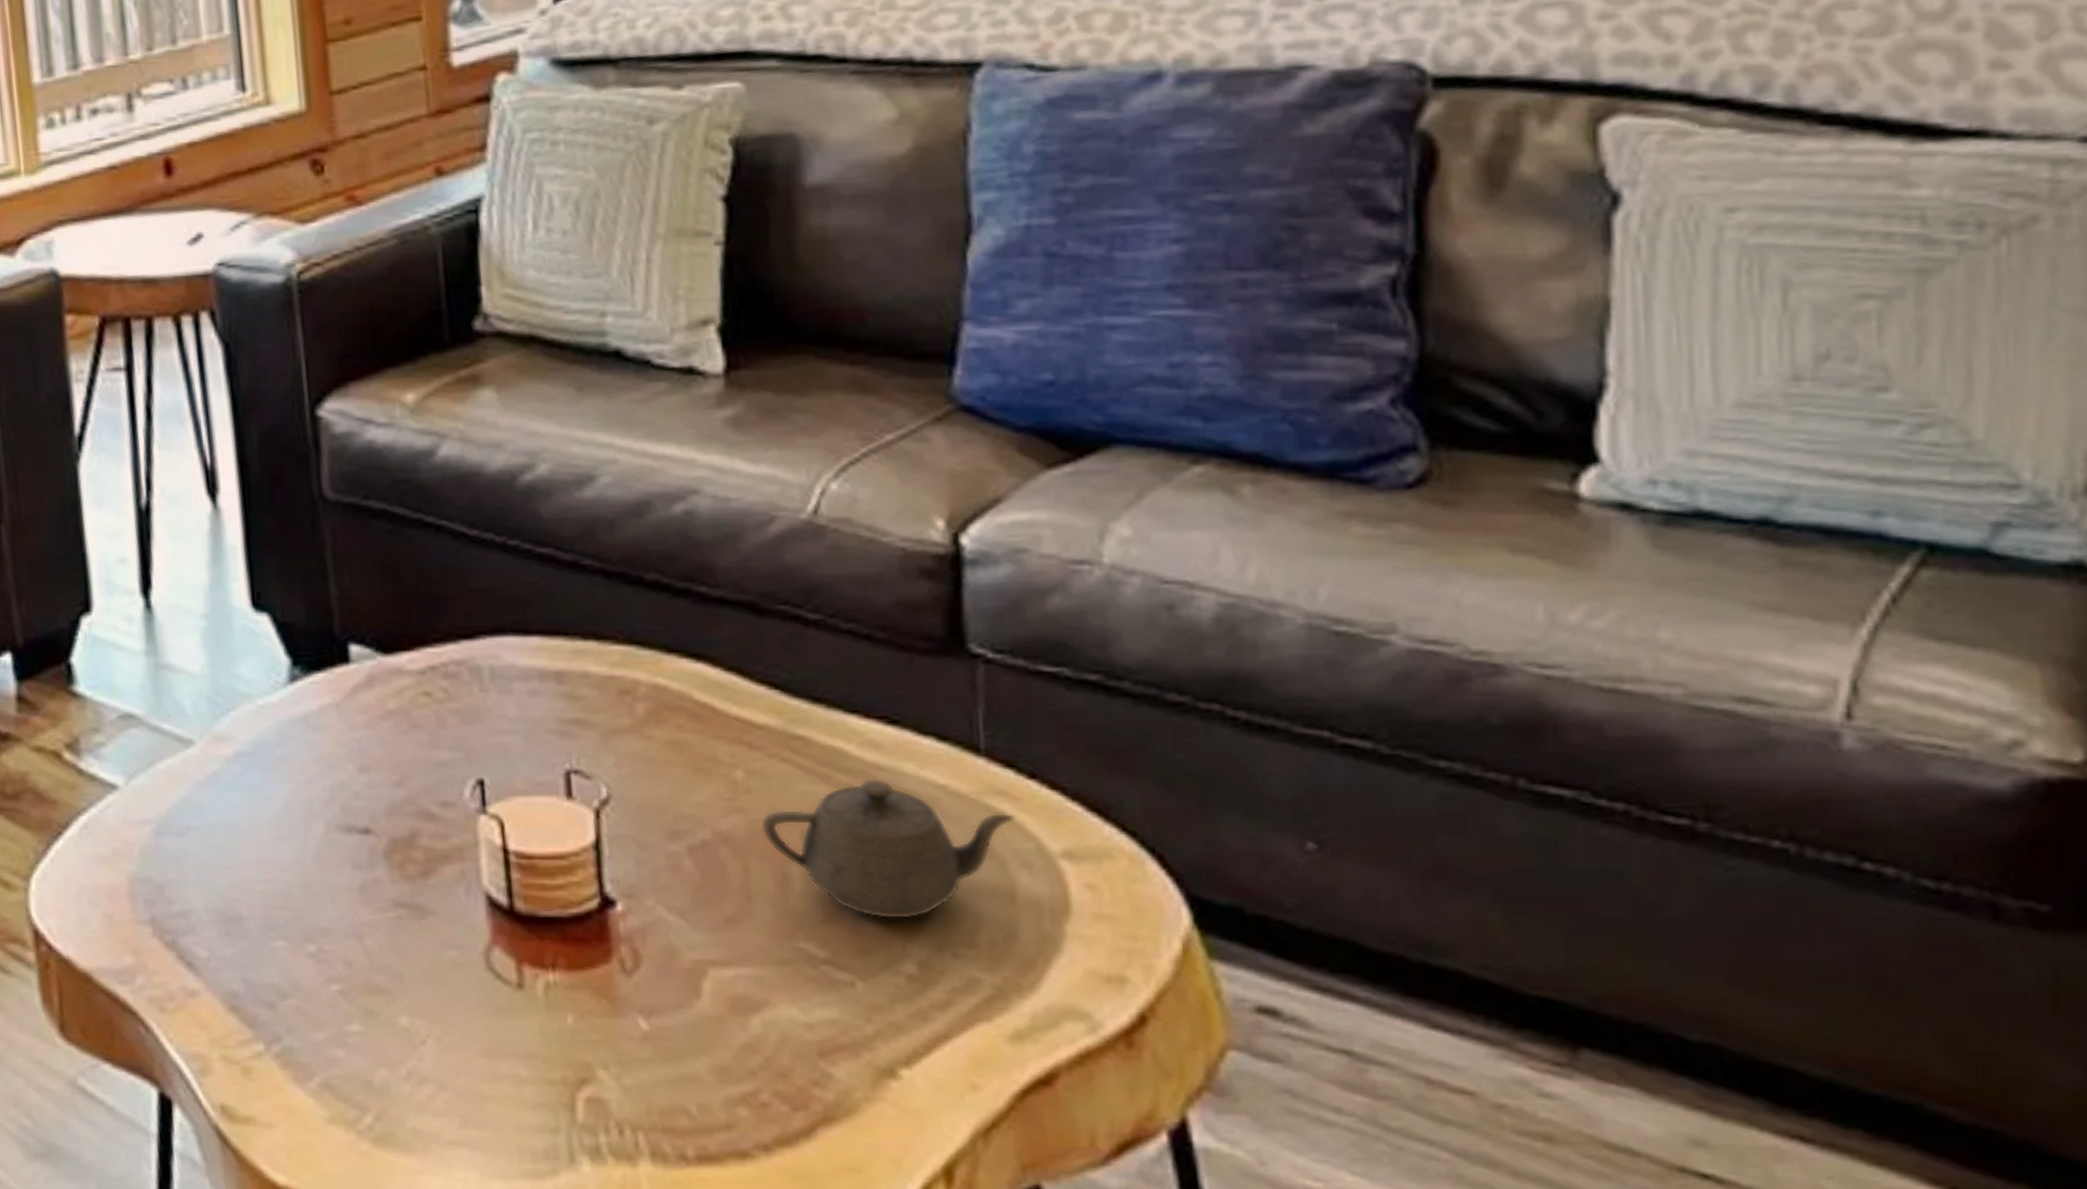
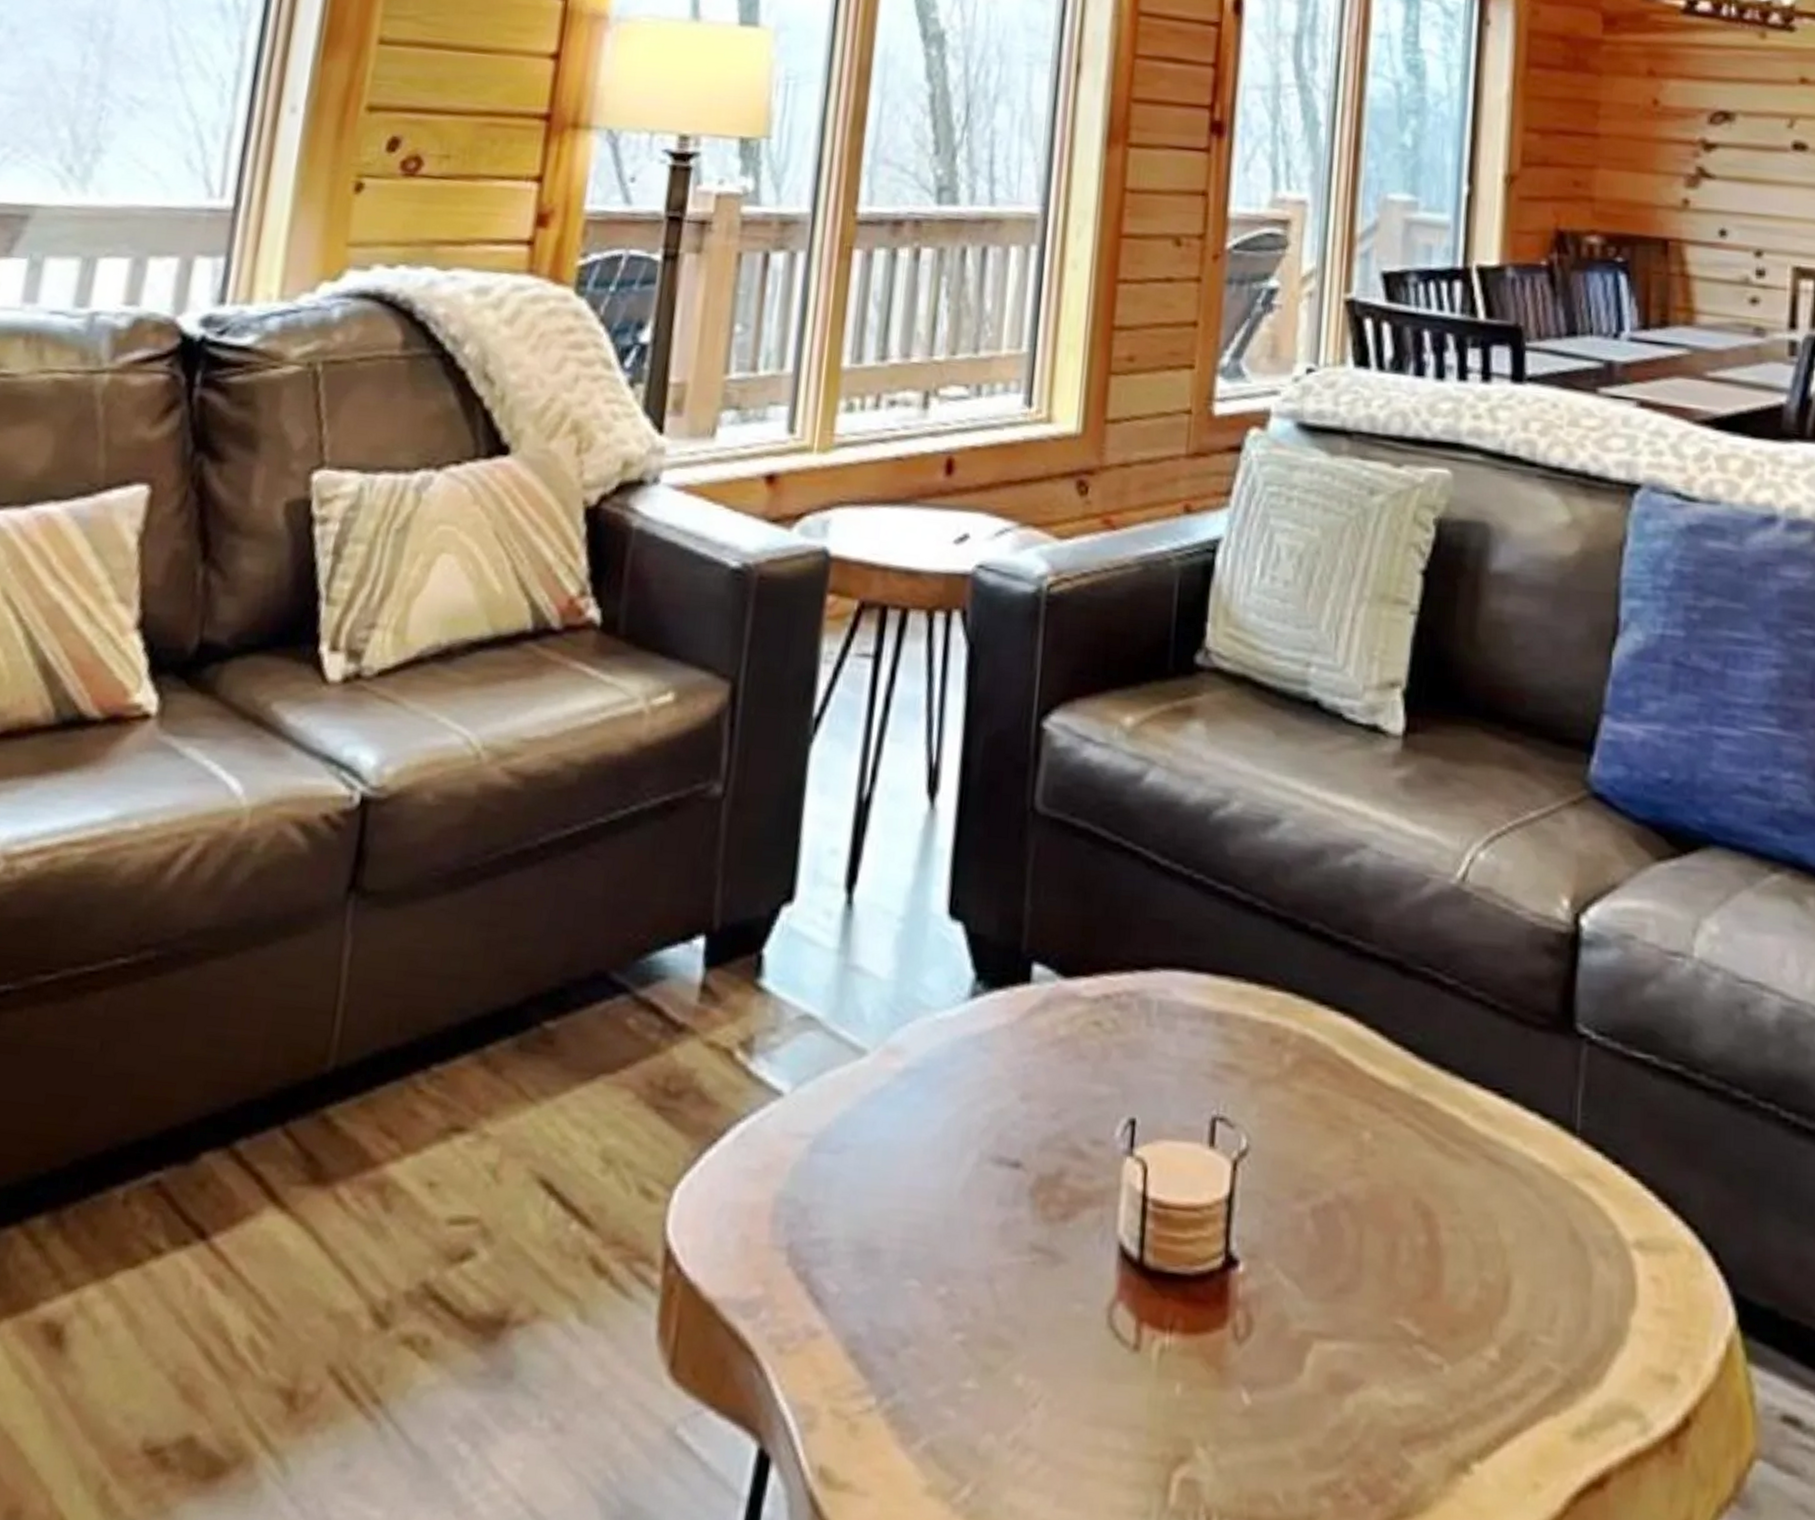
teapot: present [761,778,1016,920] -> none [1379,1150,1600,1302]

